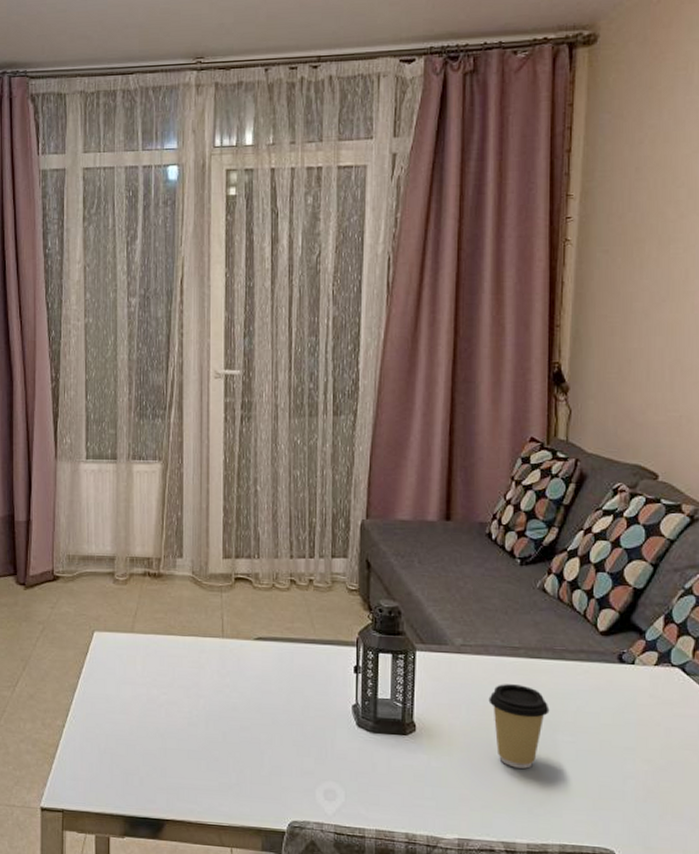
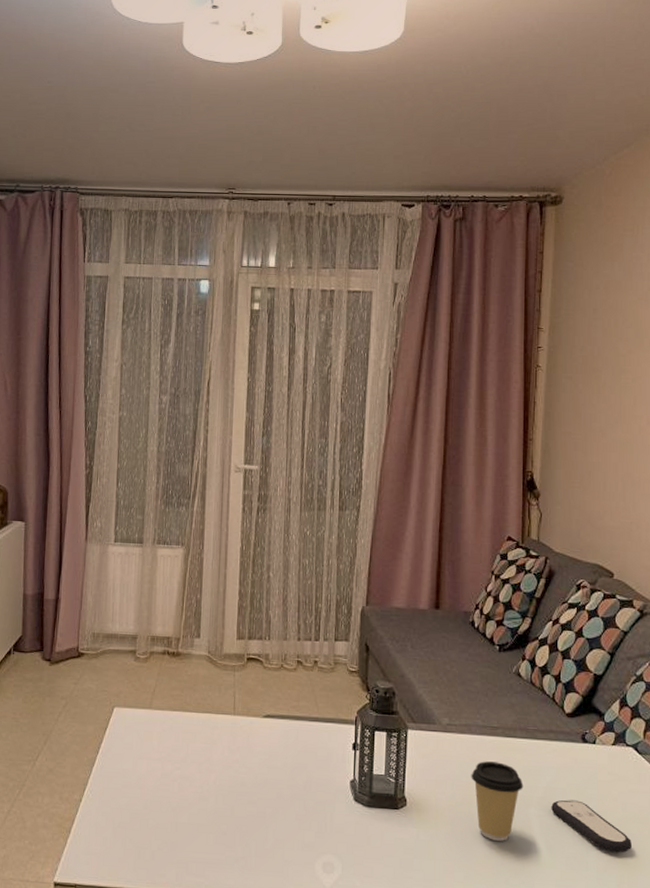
remote control: none [582,724,678,782] -> present [551,799,633,853]

